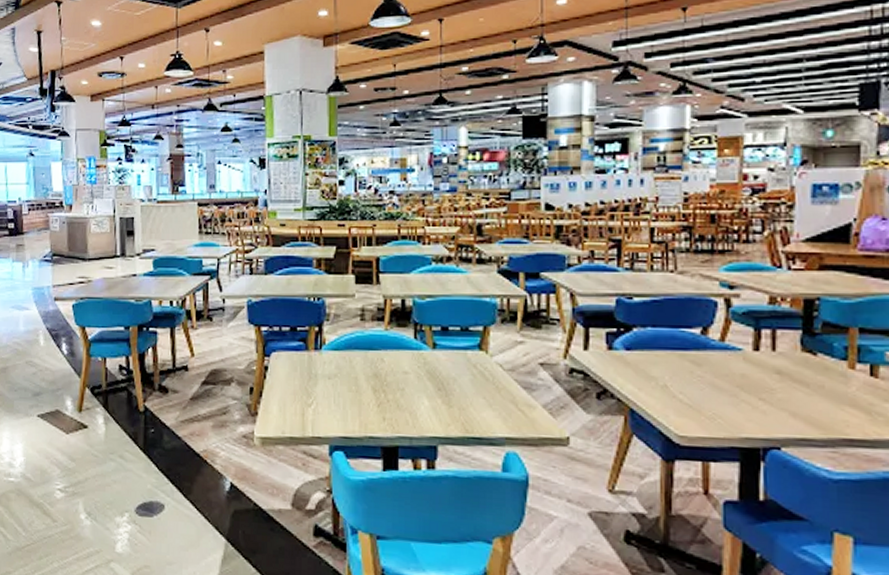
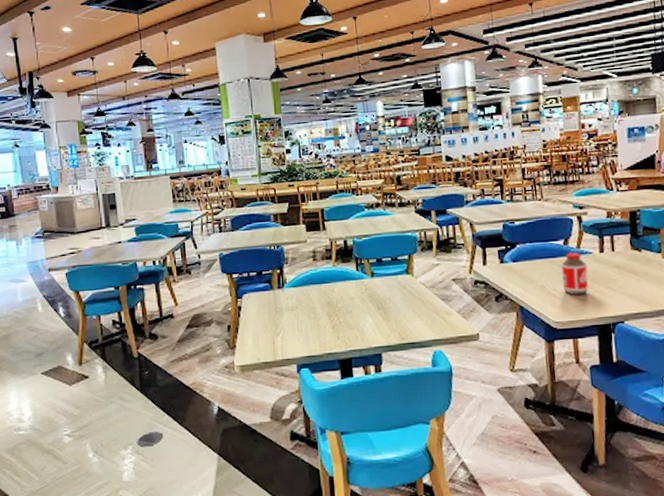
bottle: none [693,346,733,405] -> present [561,252,588,296]

